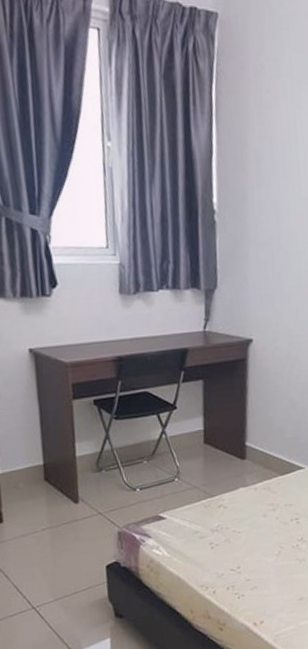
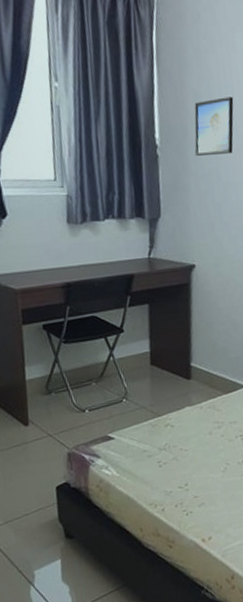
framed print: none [254,157,298,222] -> present [194,96,234,156]

